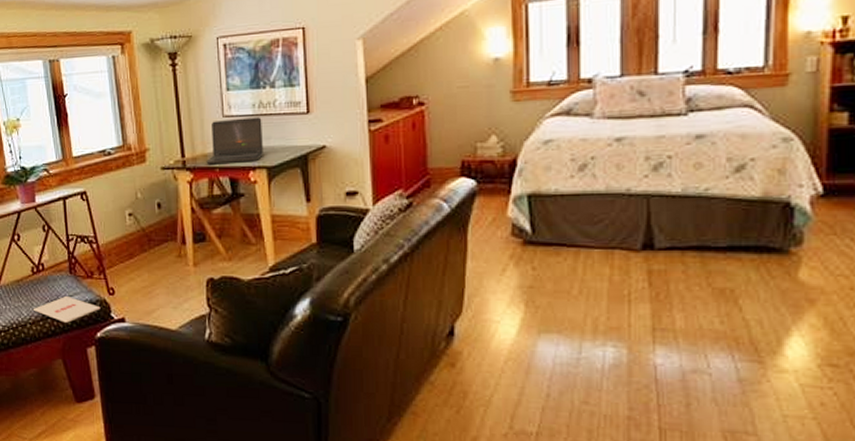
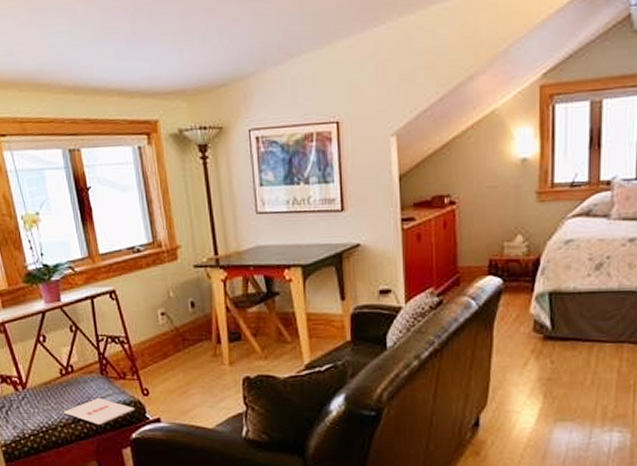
laptop computer: present [206,117,265,165] -> none [240,214,299,263]

